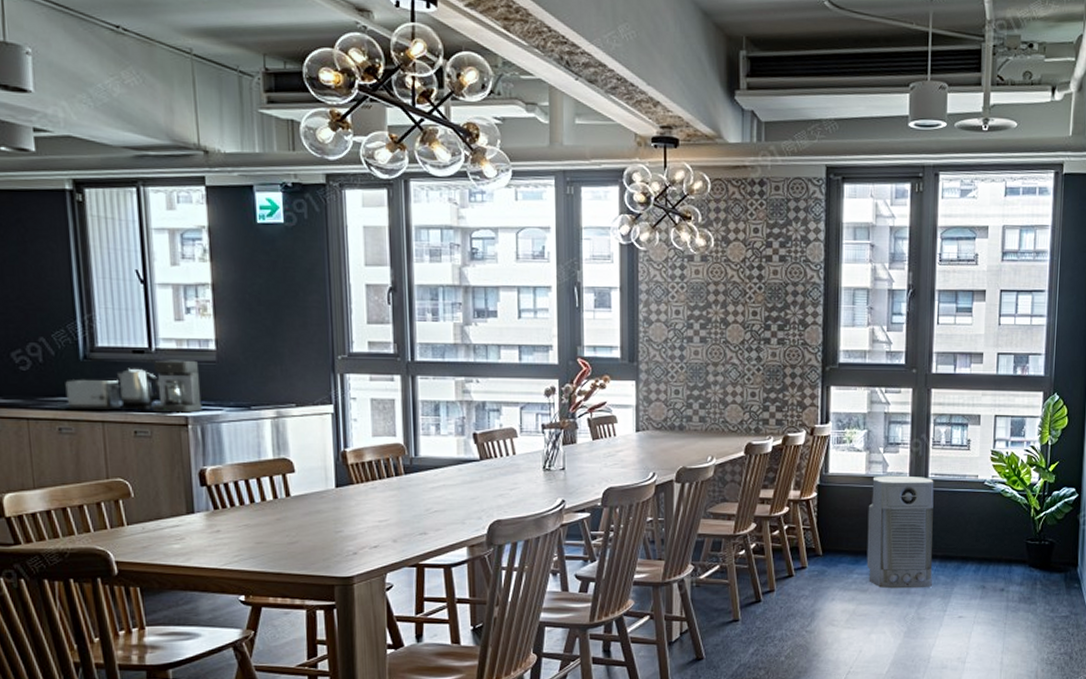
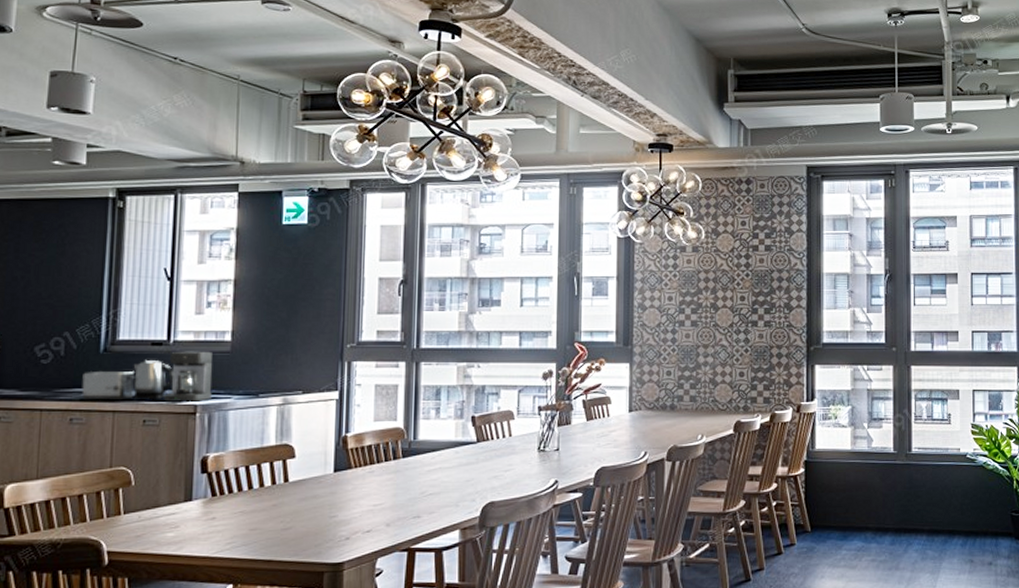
air purifier: present [866,475,934,589] -> none [854,450,920,565]

